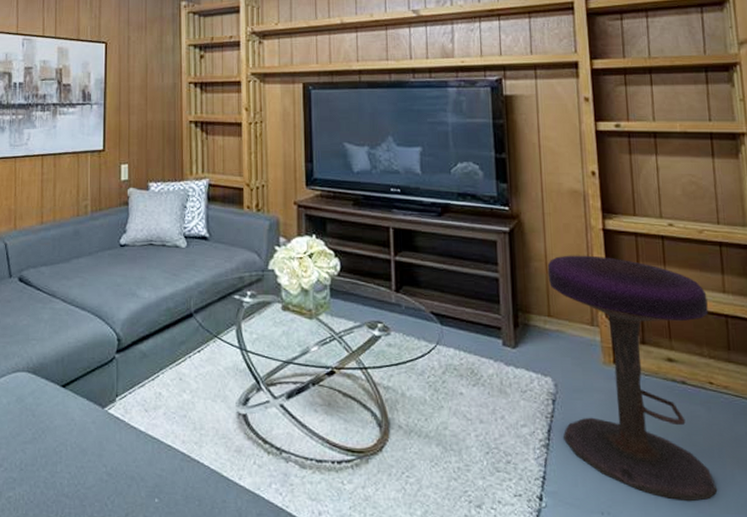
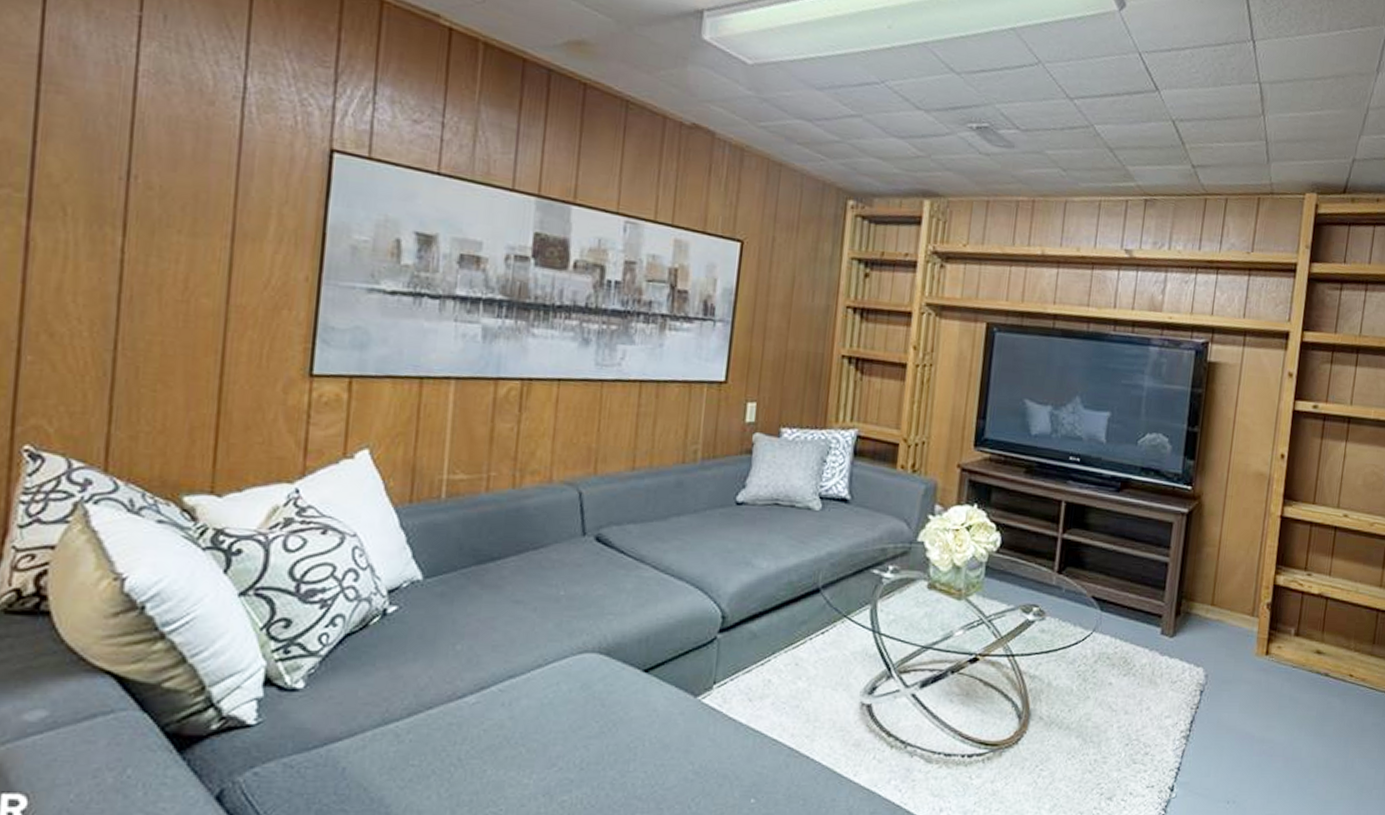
stool: present [547,255,718,502] -> none [1204,541,1365,789]

